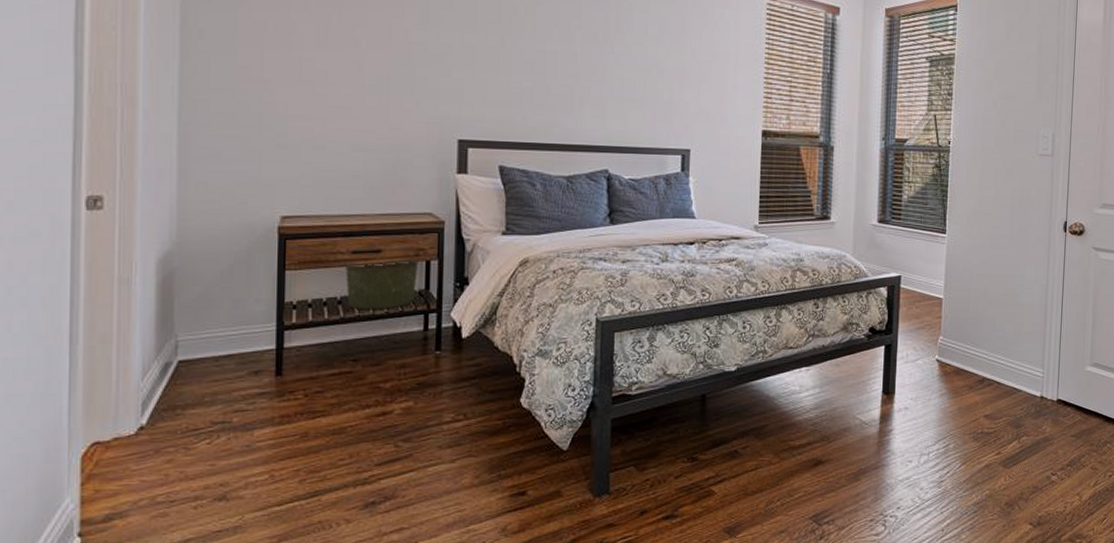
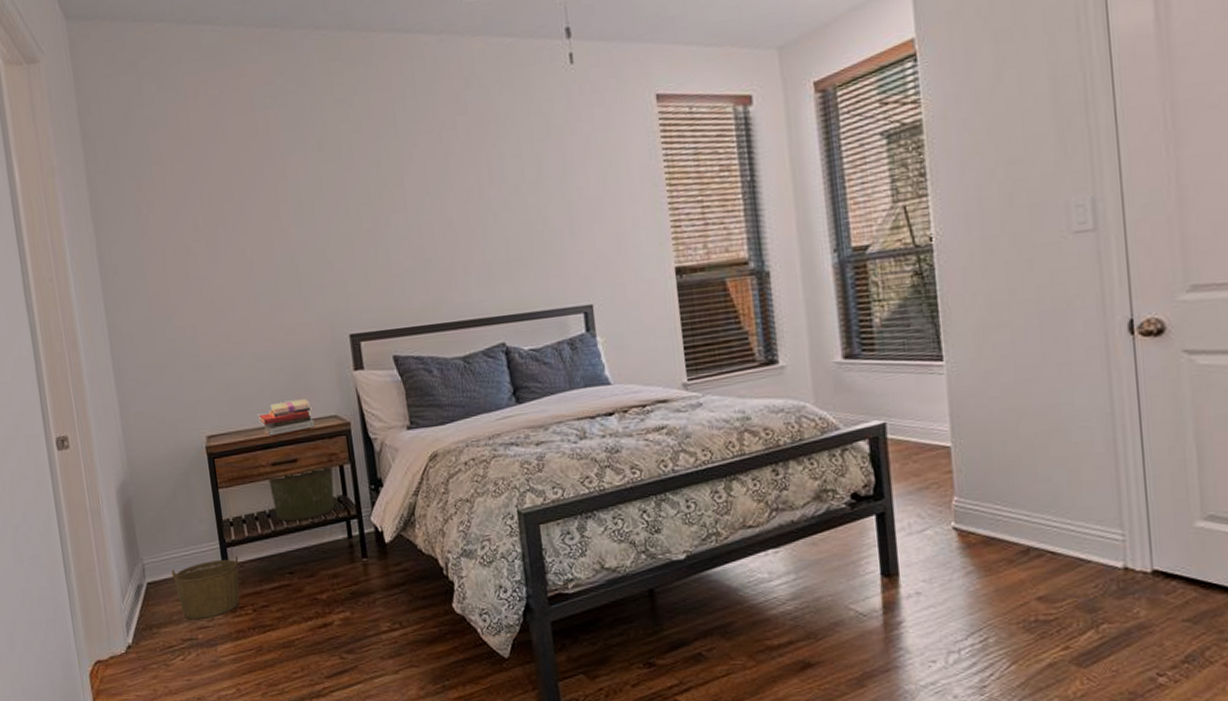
basket: none [212,340,297,402] -> present [171,556,240,620]
books: none [345,193,405,225] -> present [258,399,314,436]

